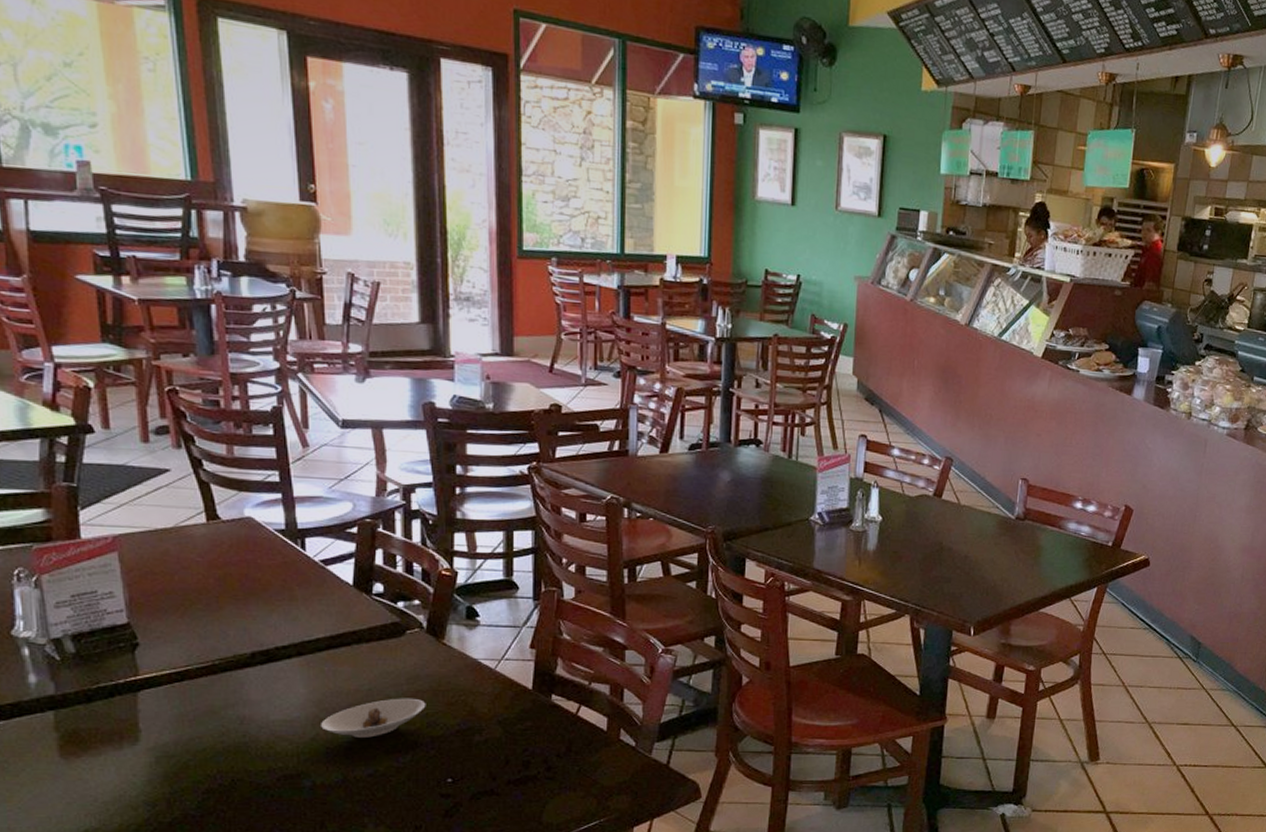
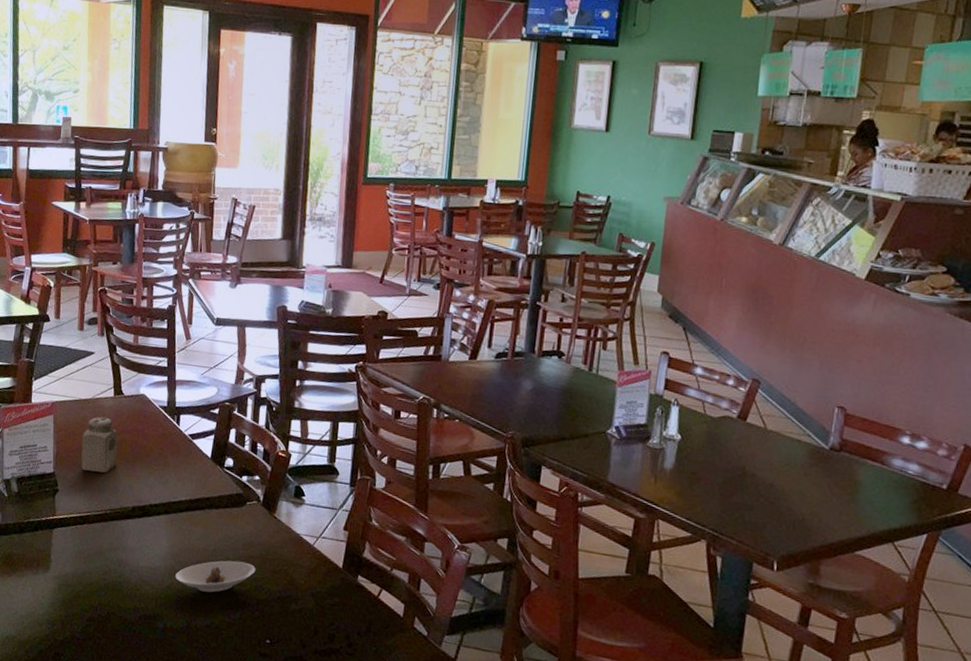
salt shaker: none [165,548,222,616] -> present [81,416,118,473]

